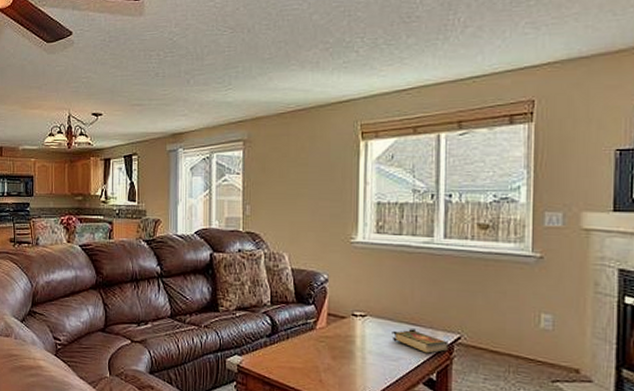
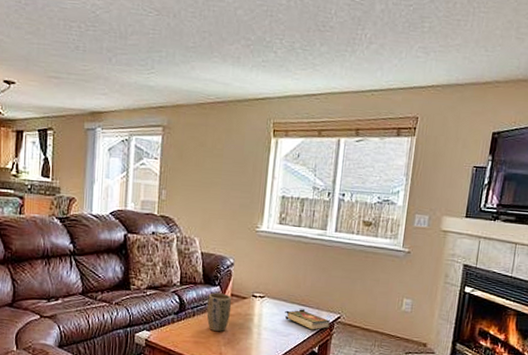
plant pot: none [302,312,329,357] -> present [206,292,232,332]

